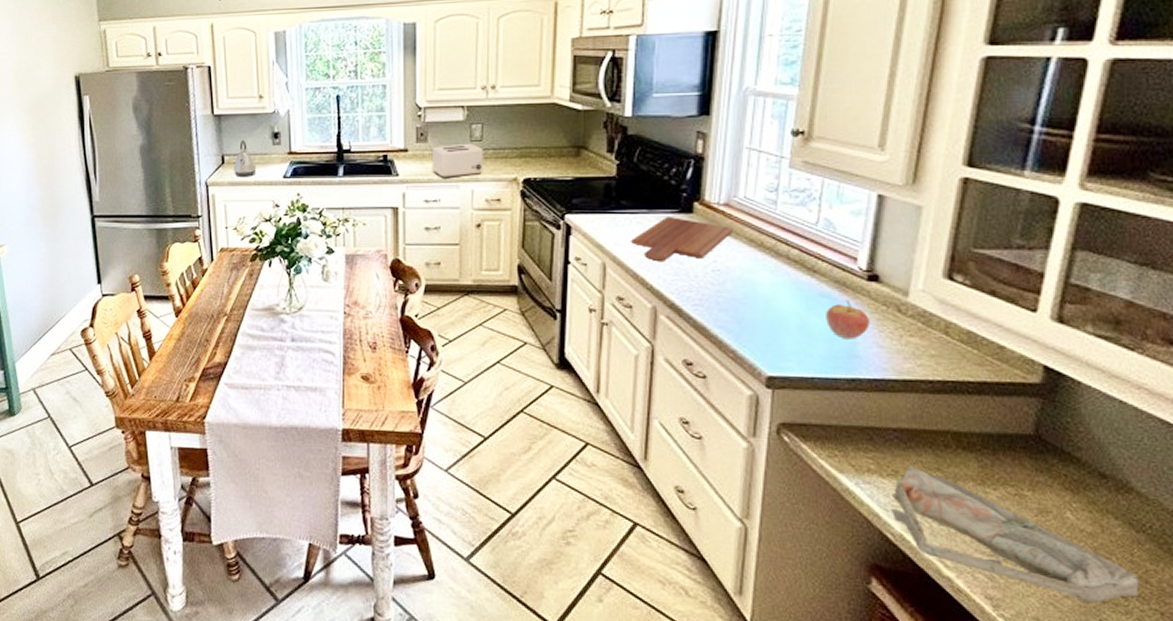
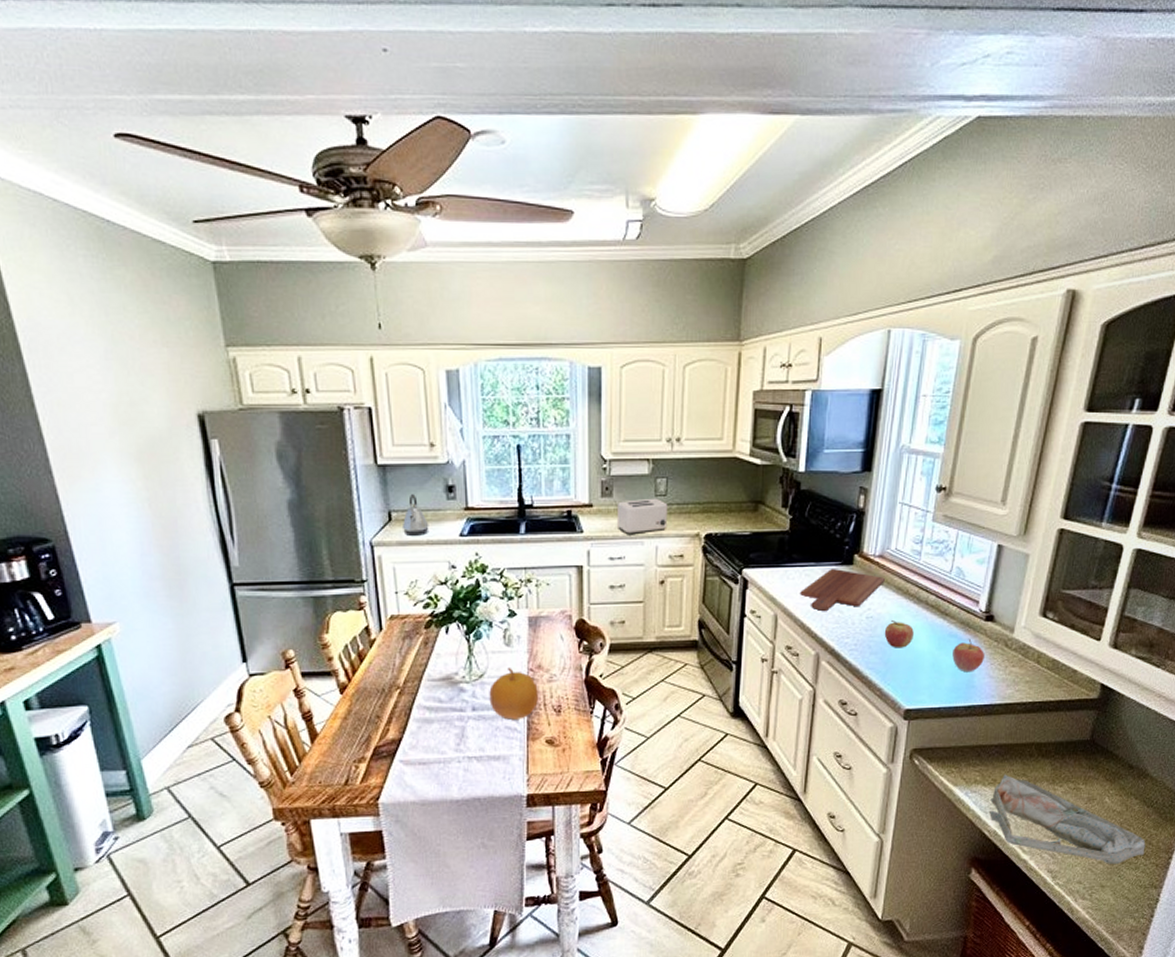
fruit: none [308,302,354,353] -> present [489,668,538,720]
fruit: none [735,275,773,307] -> present [884,620,914,648]

